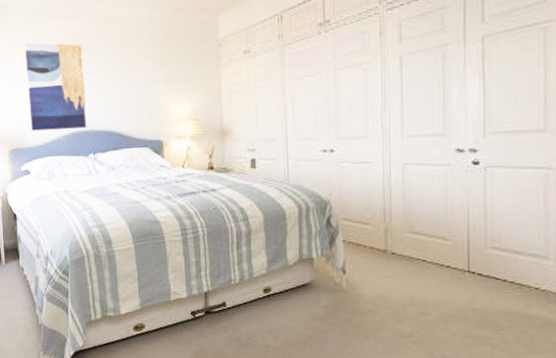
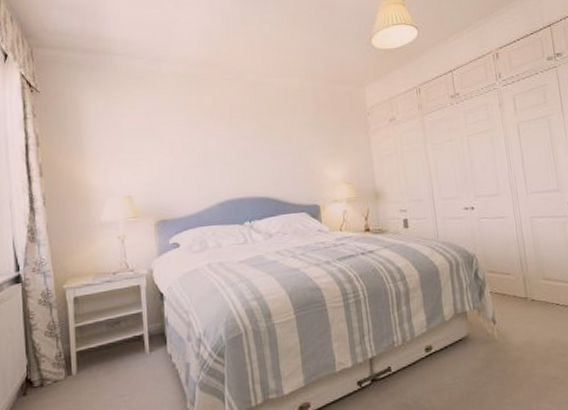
wall art: present [25,42,88,131] -> none [174,108,243,200]

